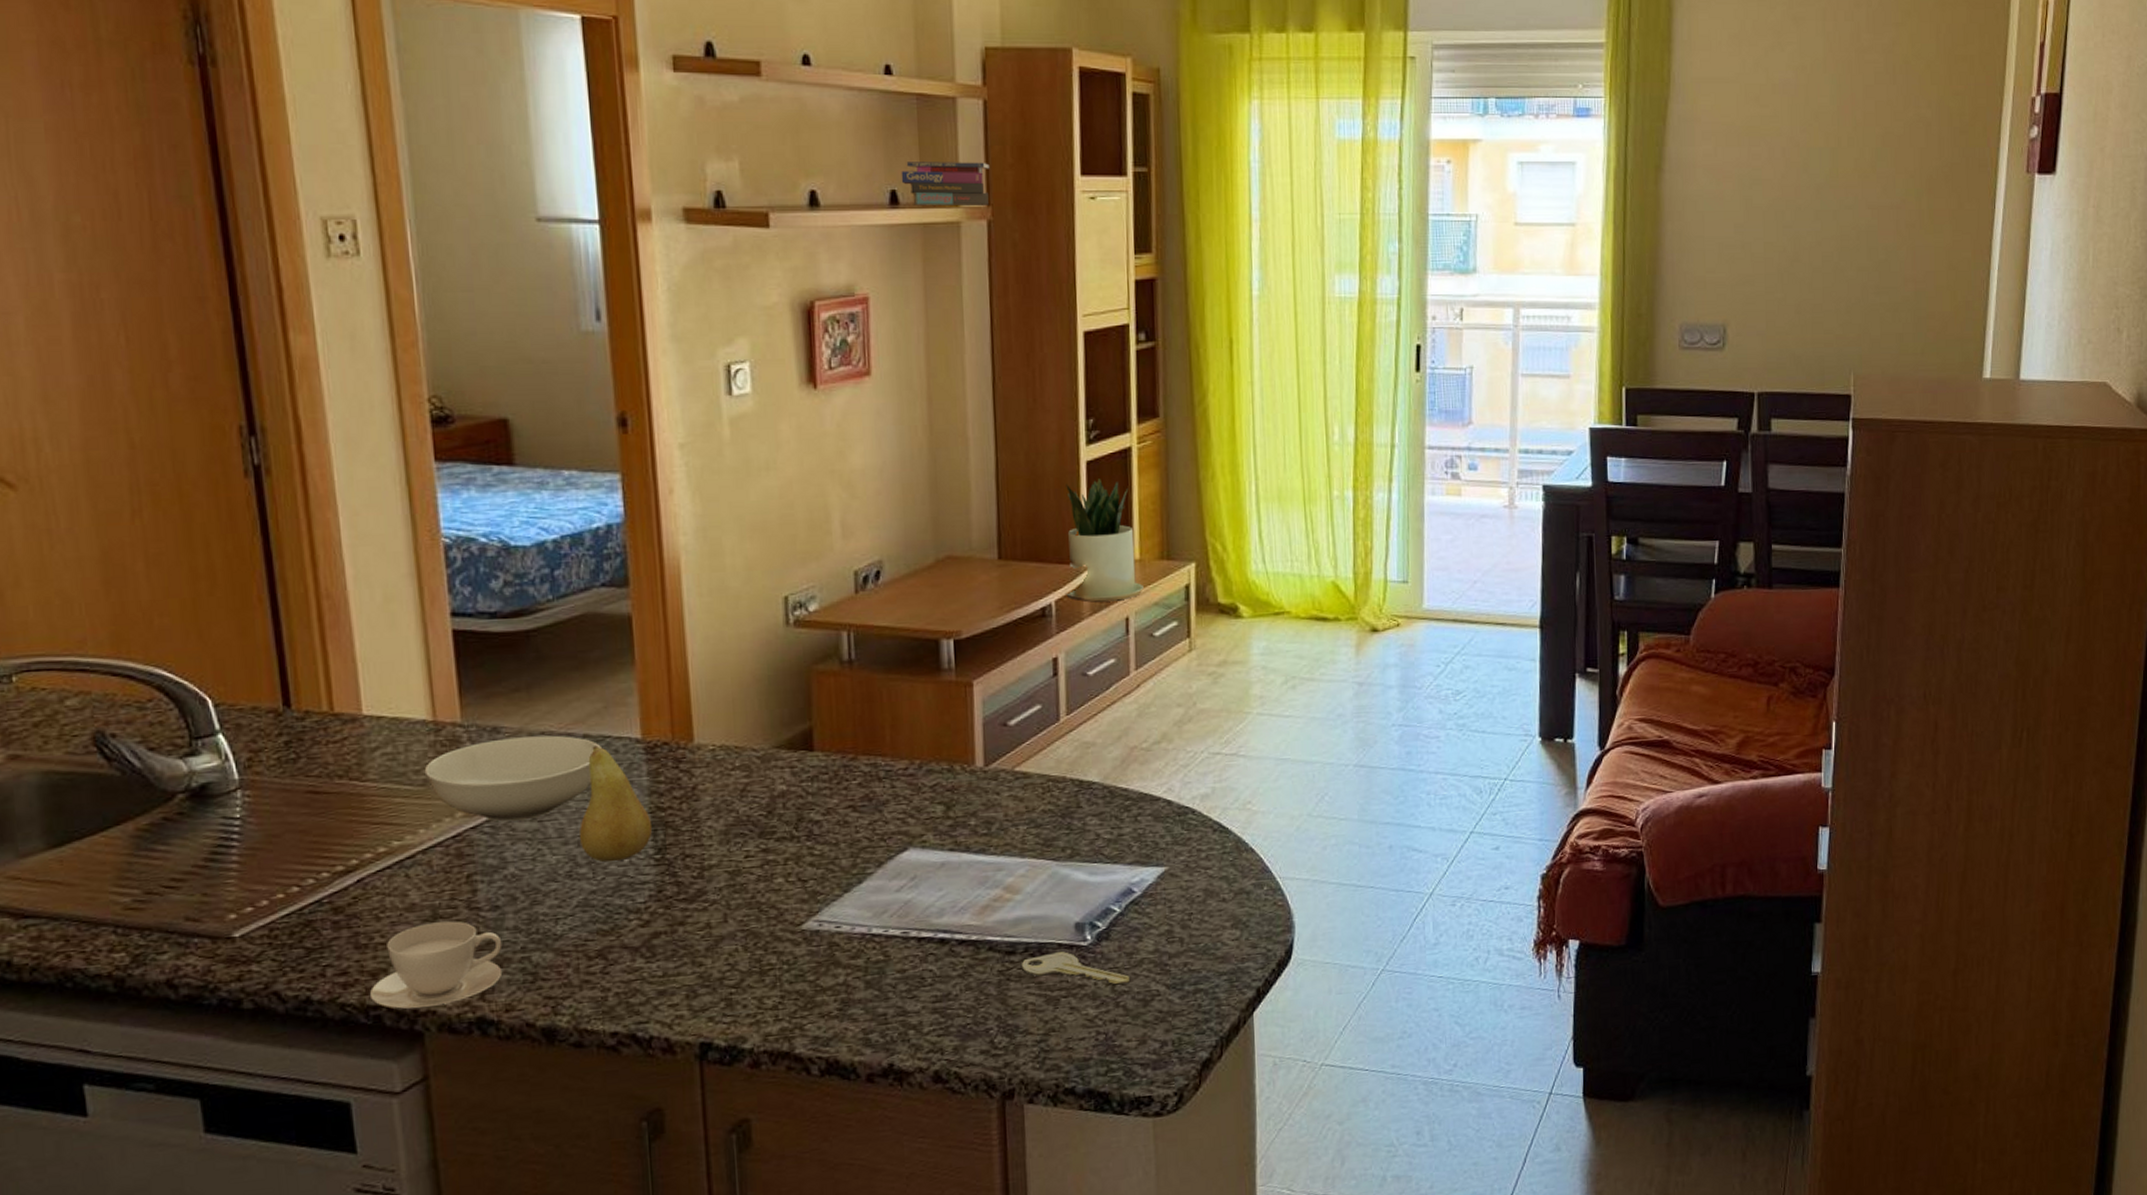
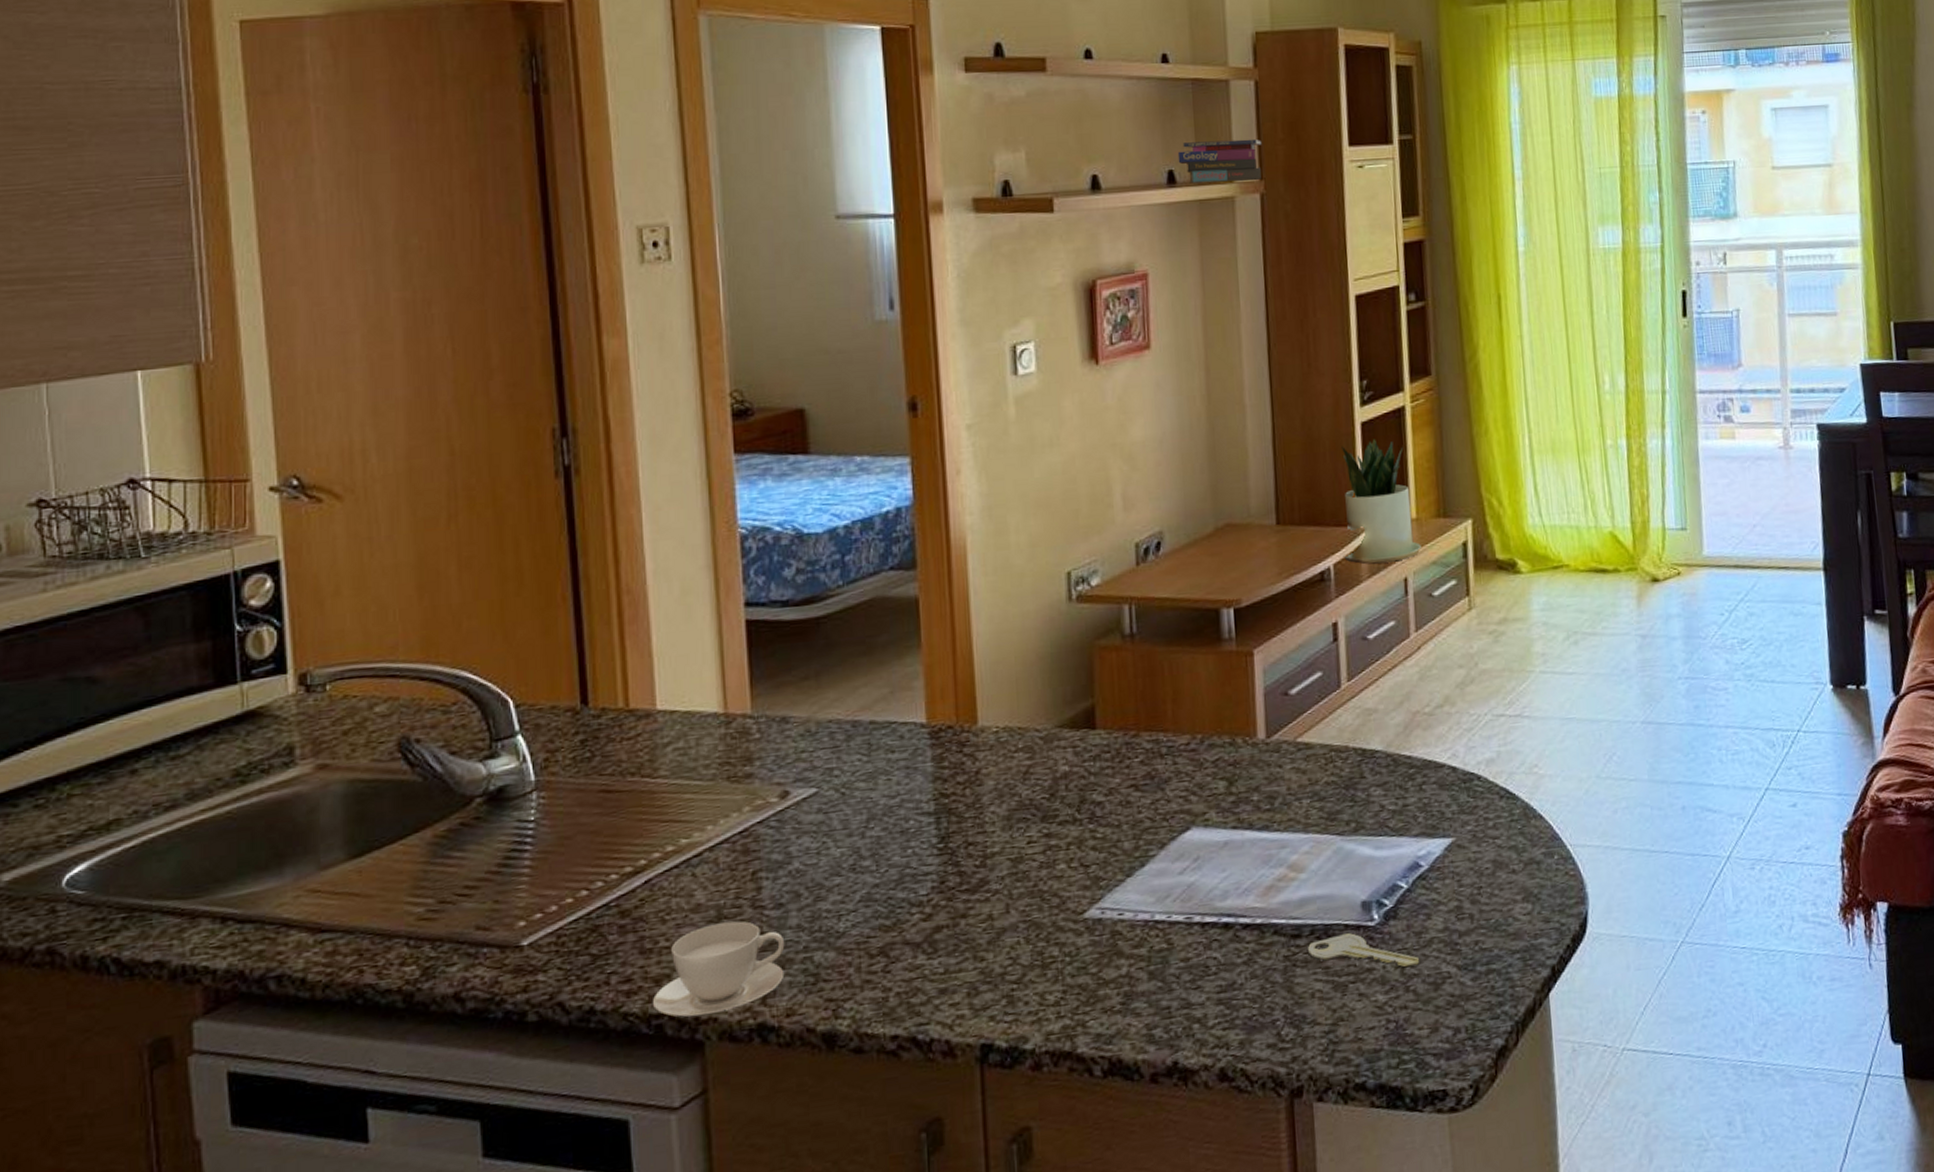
bowl: present [424,735,601,822] -> none [714,723,887,815]
fruit: present [579,746,653,862] -> none [863,732,936,854]

